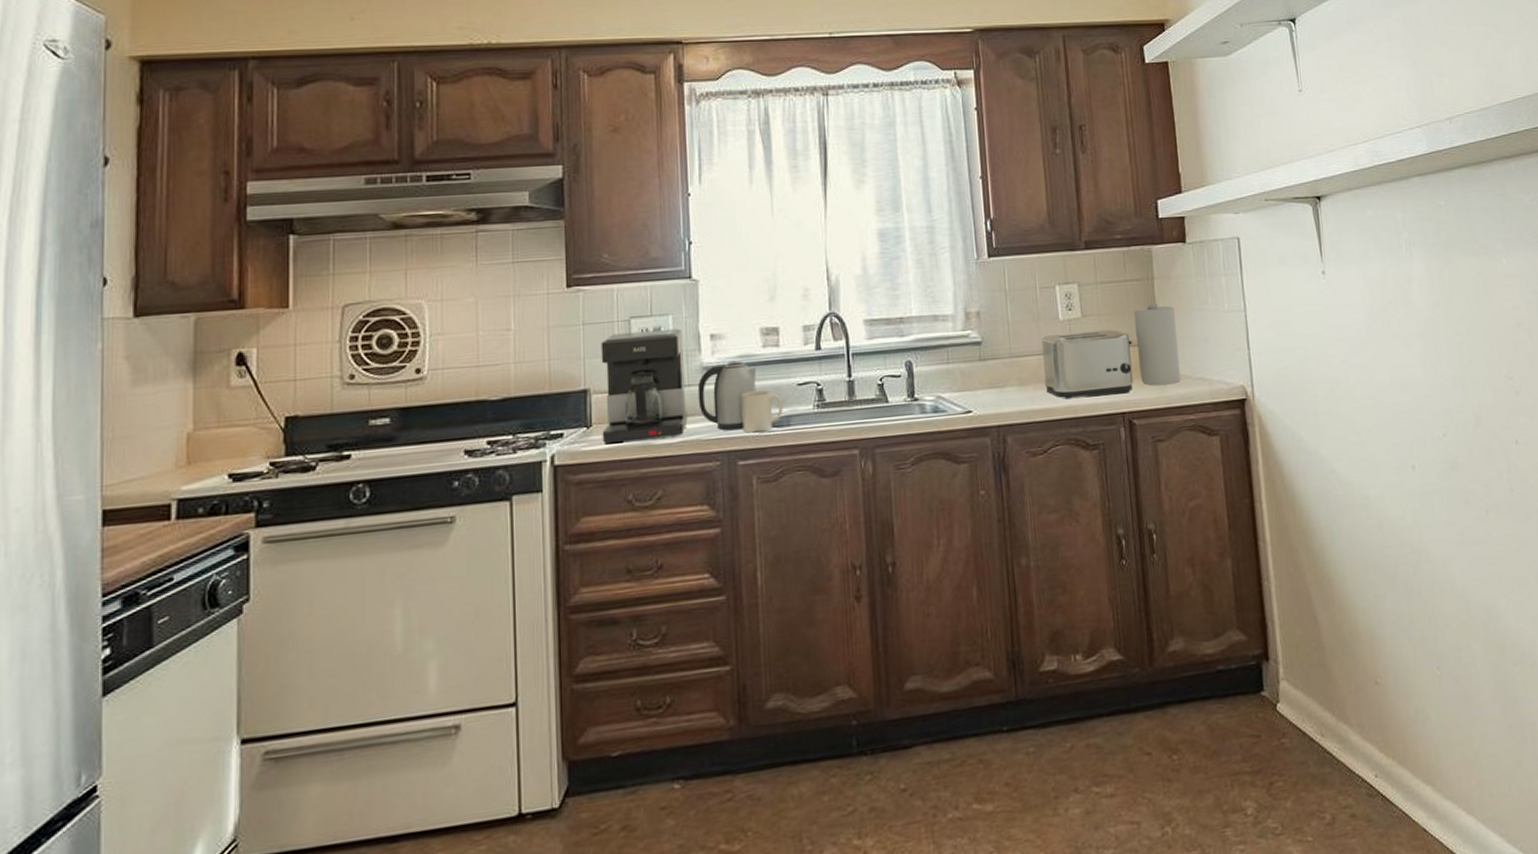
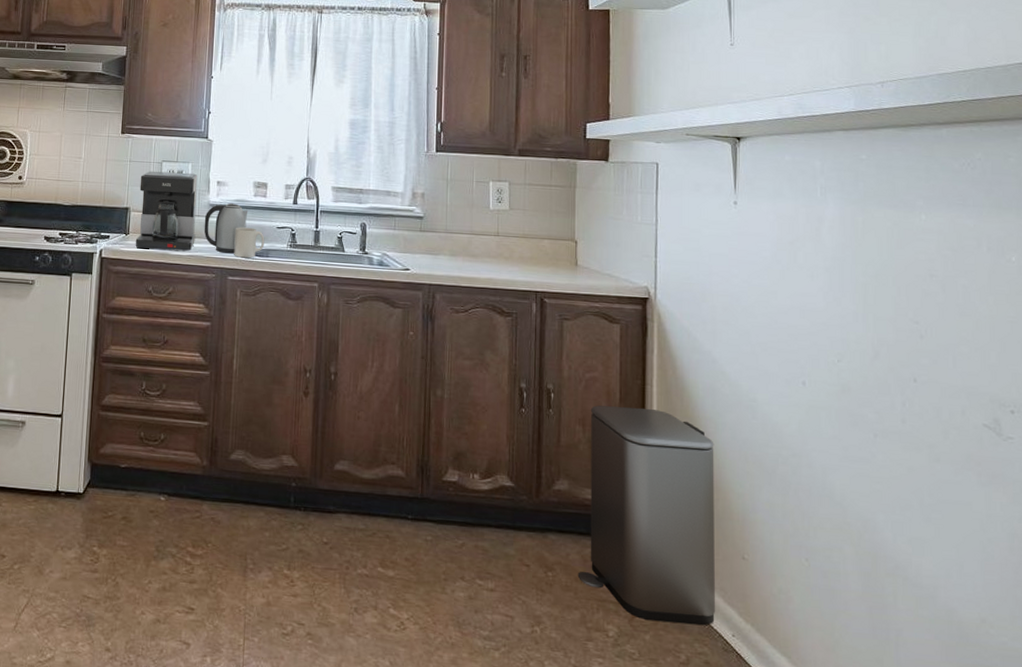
toaster: present [1041,330,1133,400] -> none [472,220,551,277]
paper towel holder: present [1133,303,1181,386] -> none [554,207,591,276]
pedal bin: none [1198,529,1356,784] -> present [577,405,716,625]

